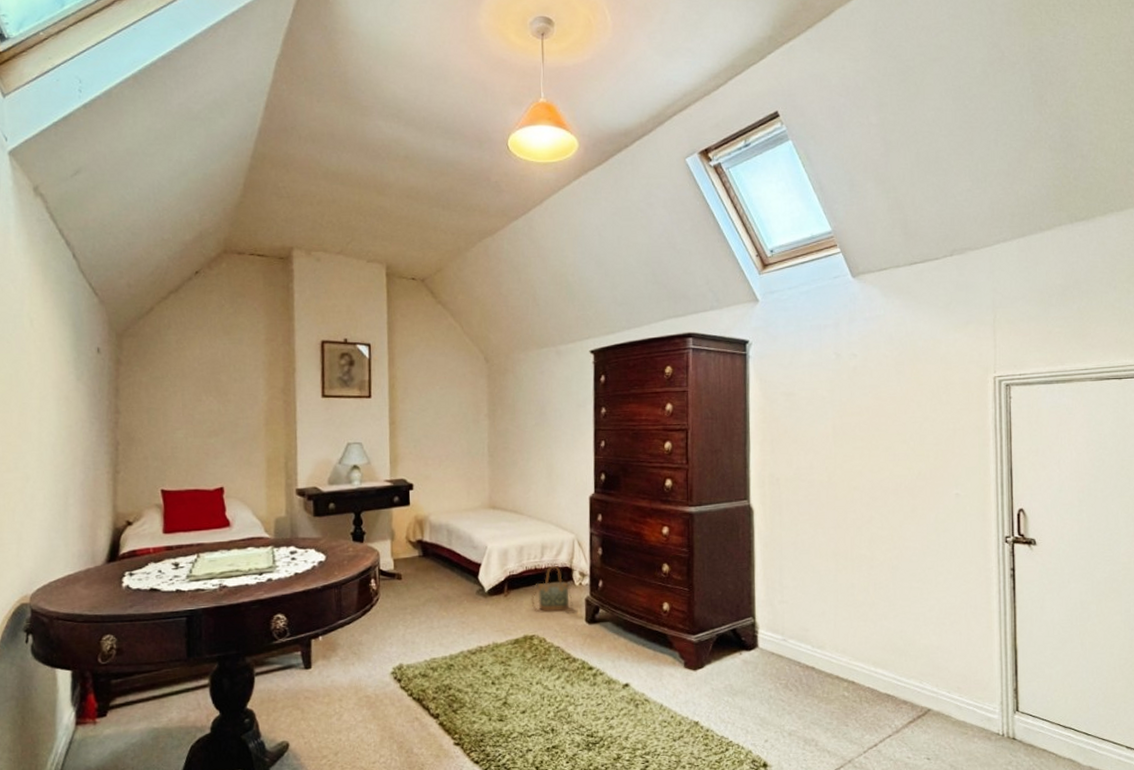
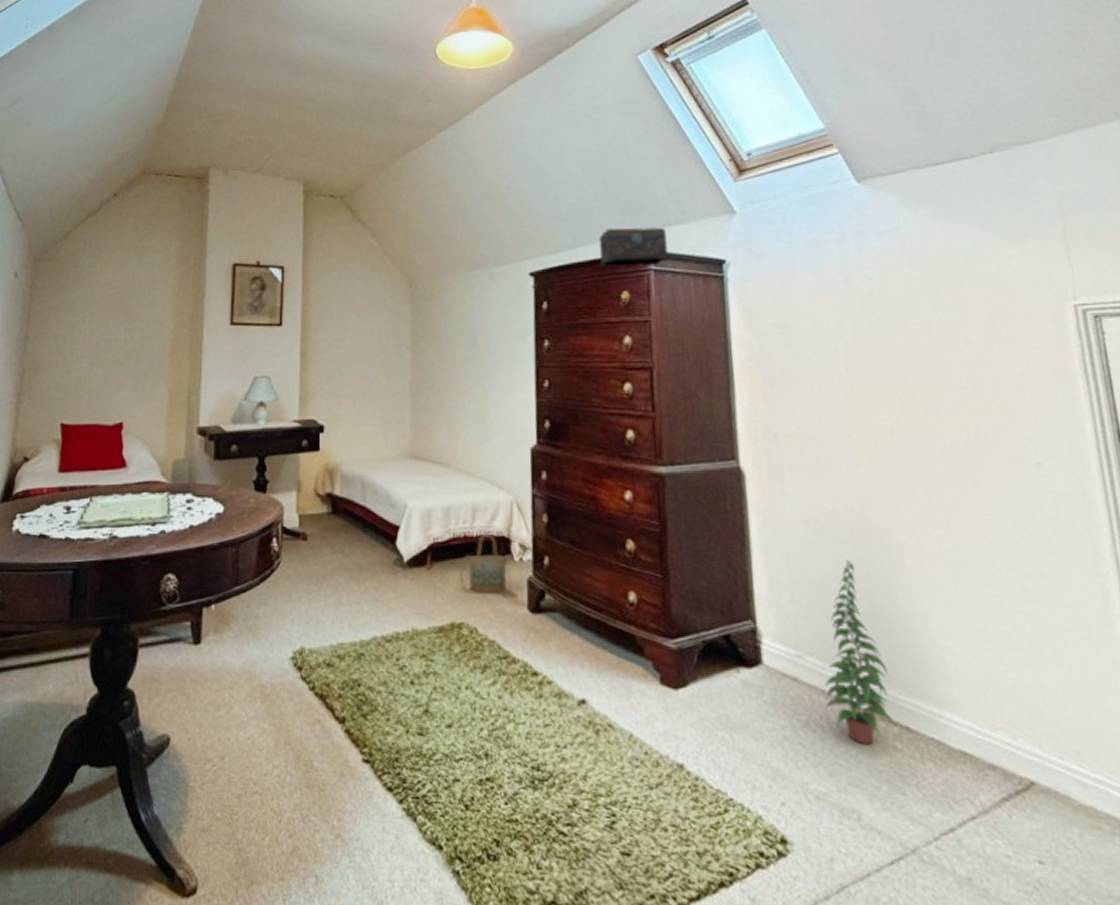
decorative box: none [649,312,705,346] -> present [599,227,669,267]
plant: none [800,569,847,696] -> present [825,560,897,746]

